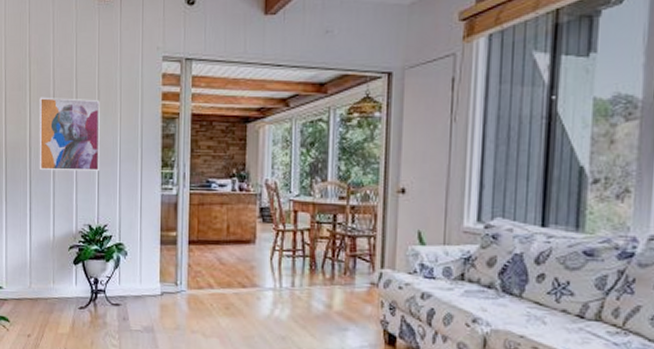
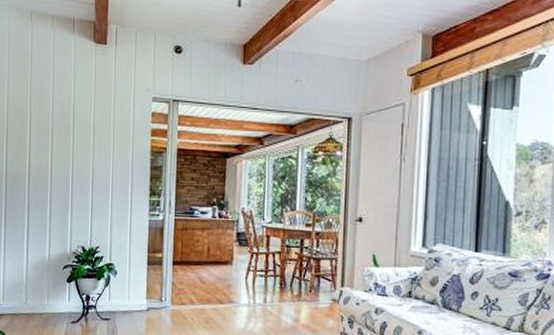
wall art: present [39,97,100,172] -> none [37,130,95,199]

